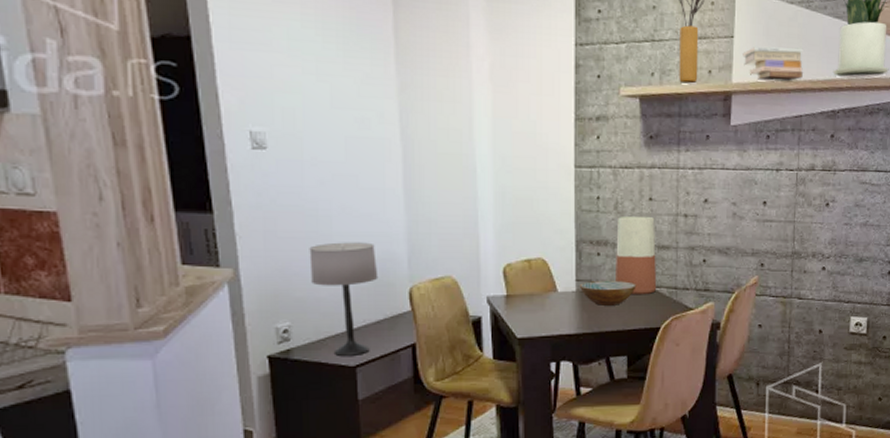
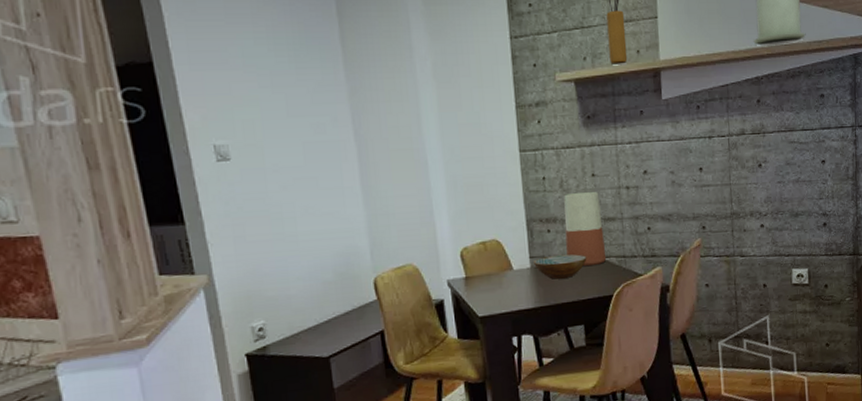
table lamp: present [309,242,379,357] -> none [277,239,344,349]
books: present [743,46,803,82] -> none [667,22,725,55]

